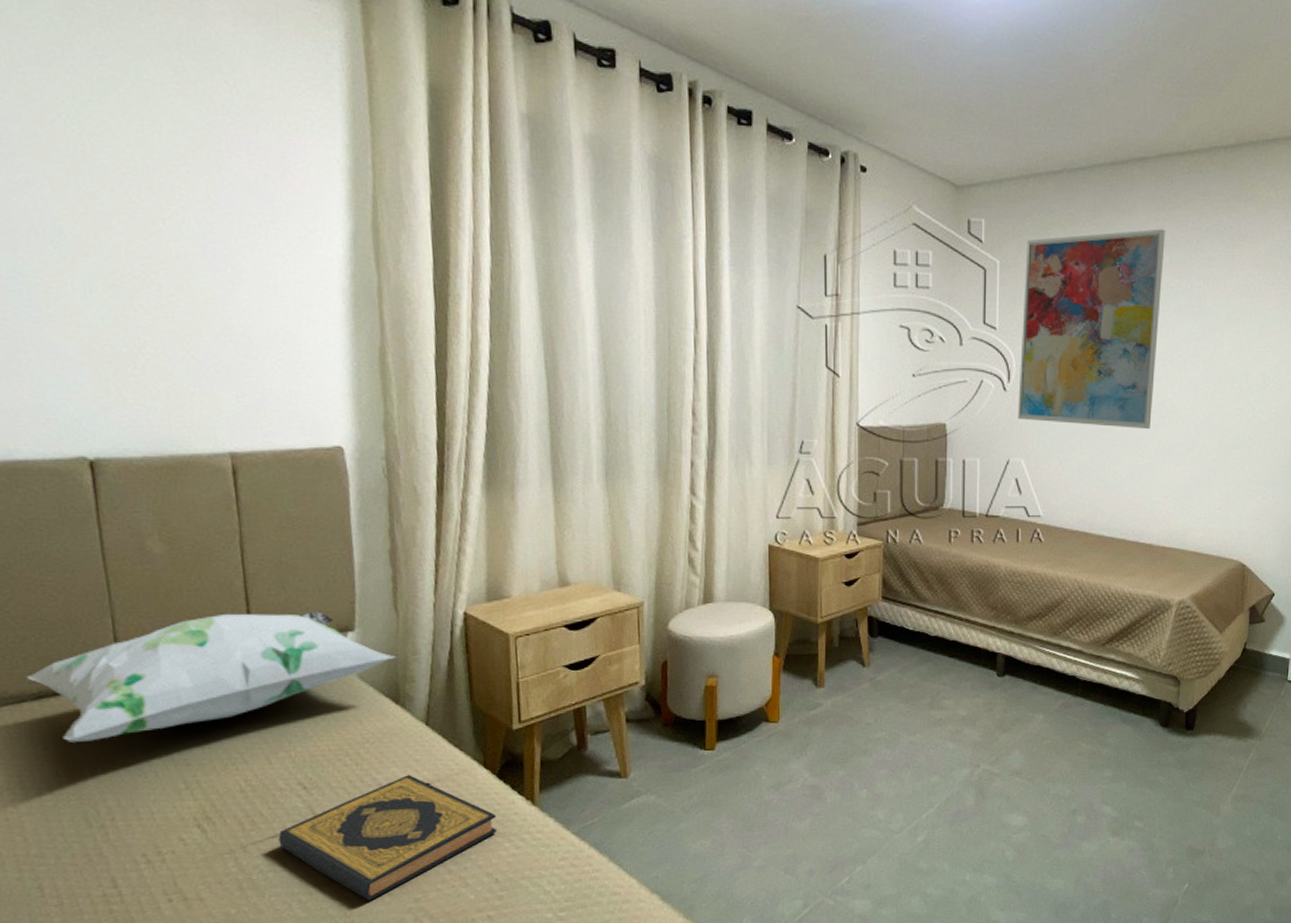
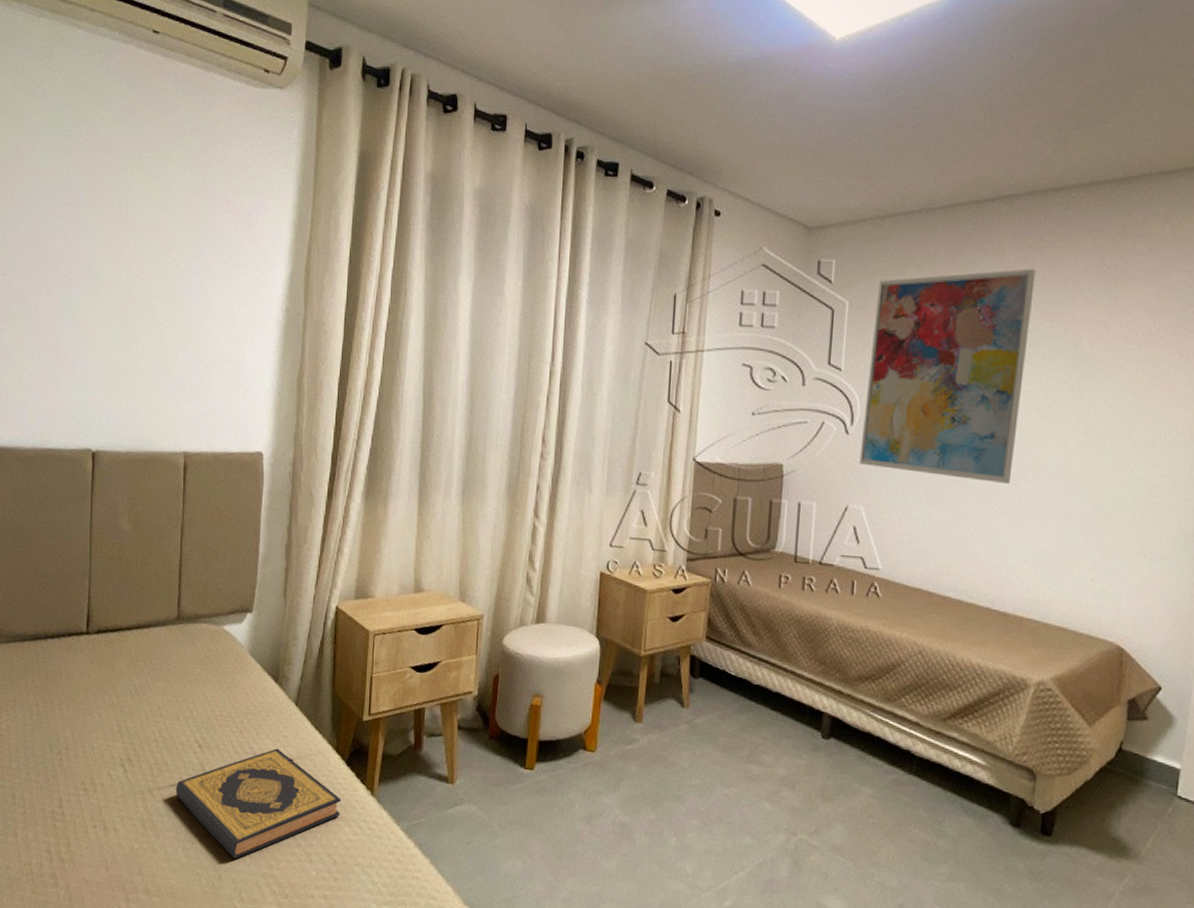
decorative pillow: present [27,611,395,742] -> none [30,586,280,680]

